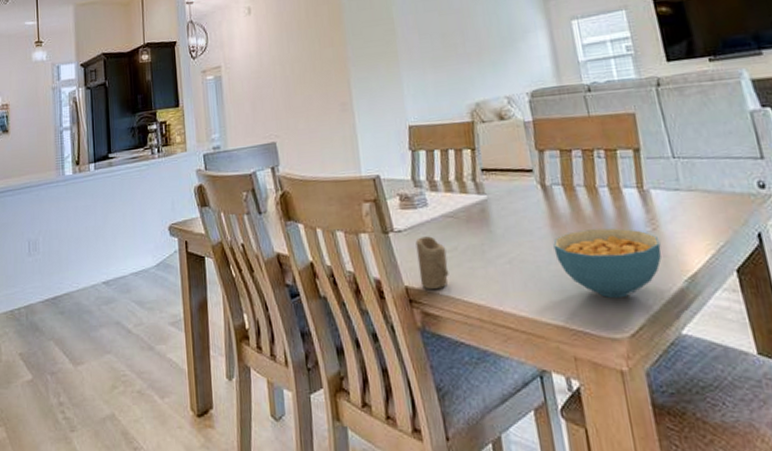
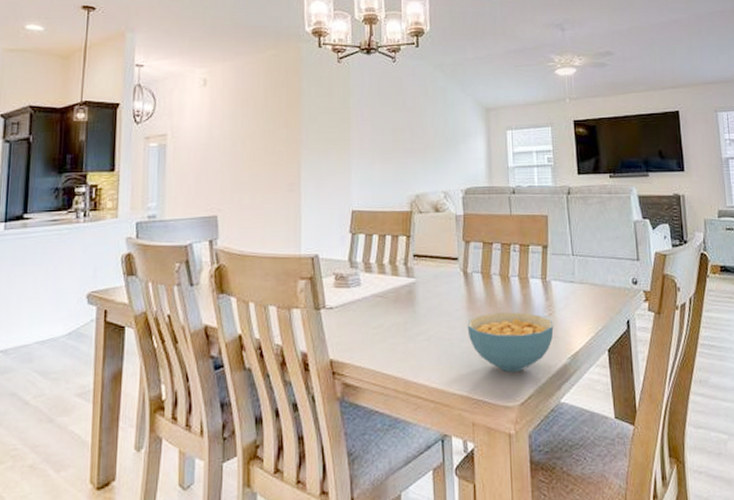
candle: present [415,236,449,290] -> none [345,314,373,363]

